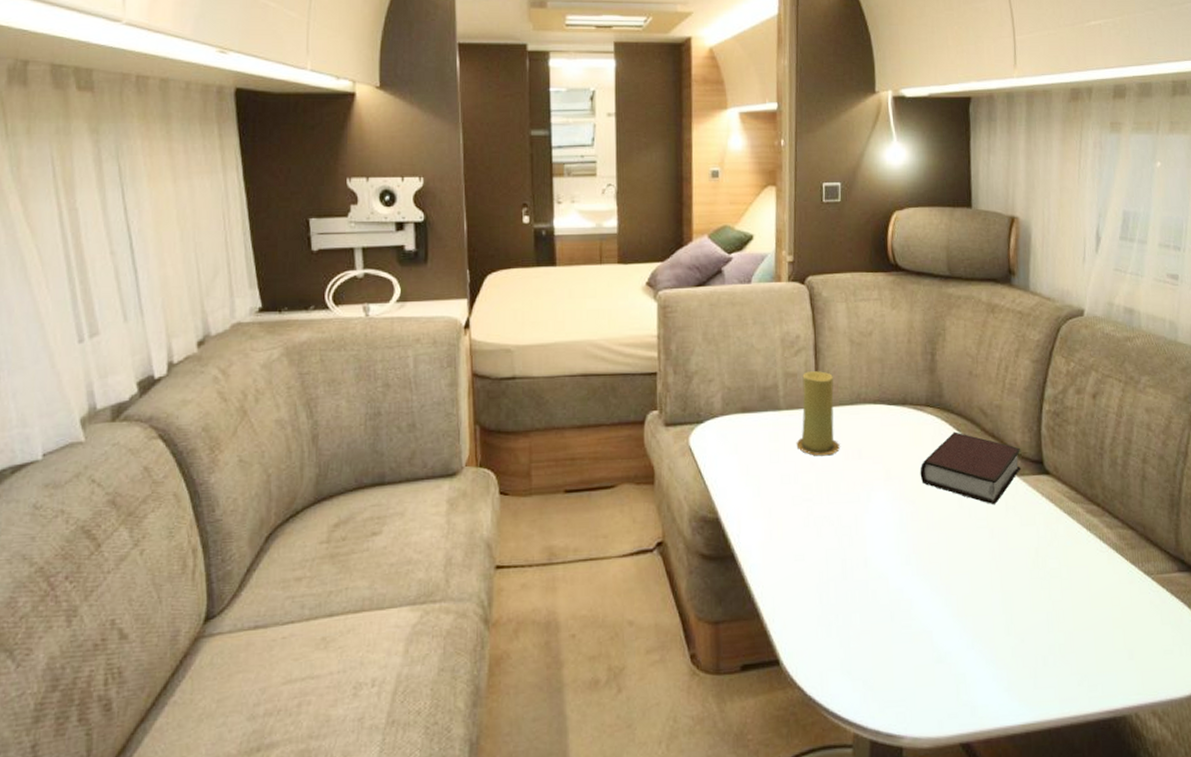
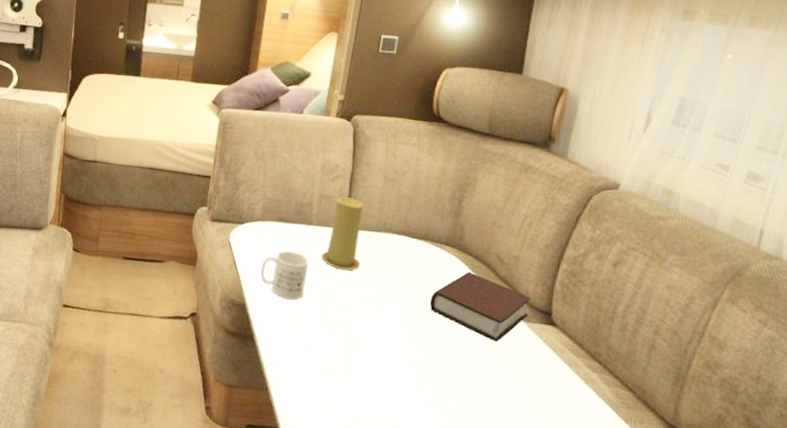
mug: none [731,444,784,504] -> present [260,250,309,300]

